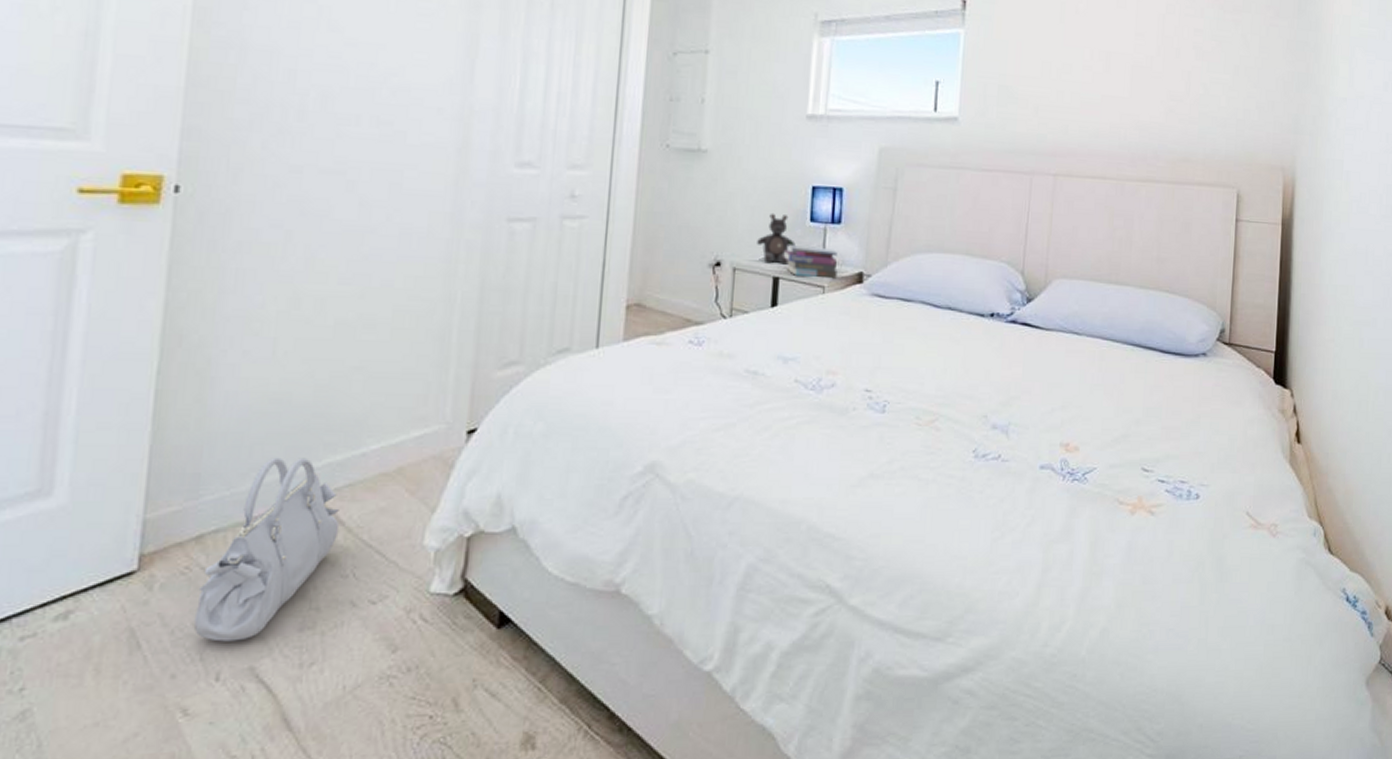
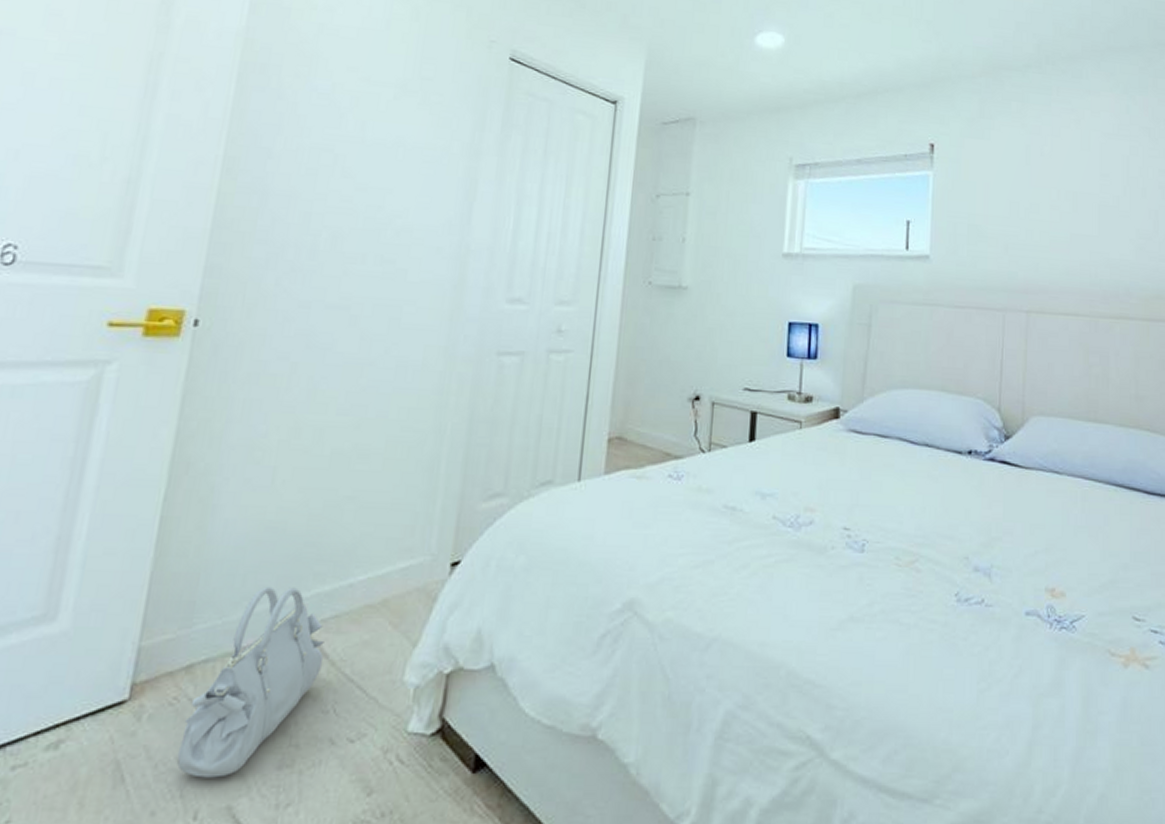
stuffed animal: present [757,212,796,265] -> none [735,348,773,399]
books: present [783,244,837,279] -> none [760,379,814,414]

